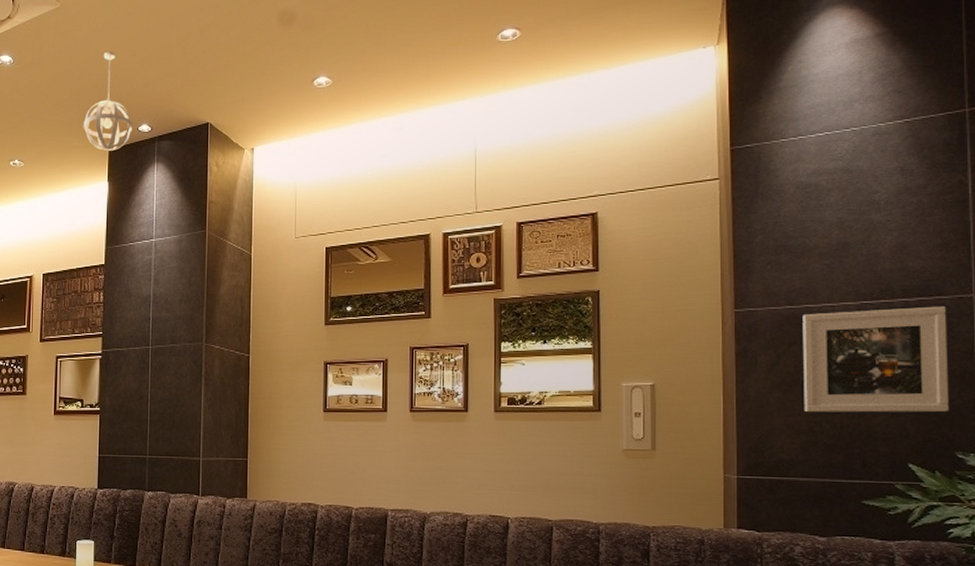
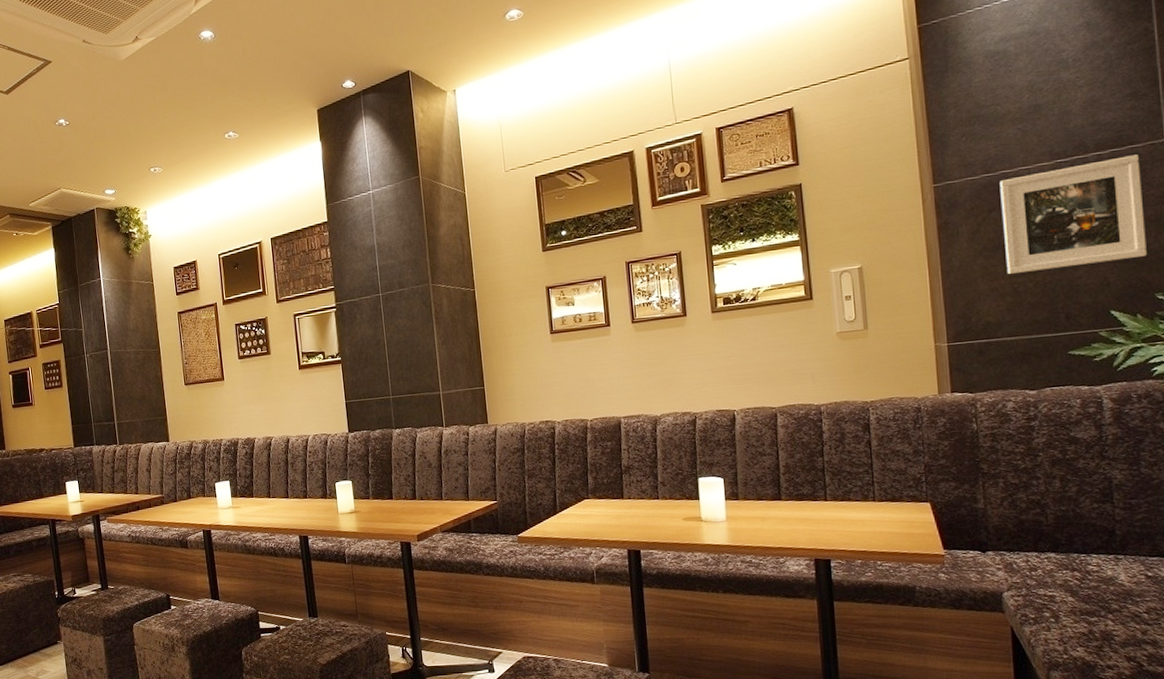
pendant light: present [83,51,132,152] -> none [289,12,337,112]

